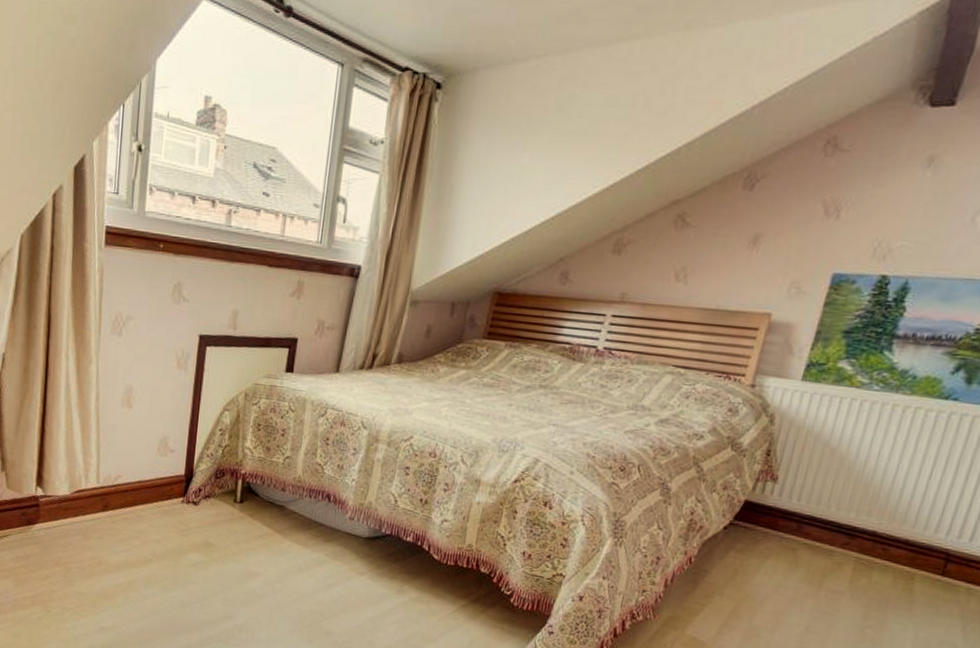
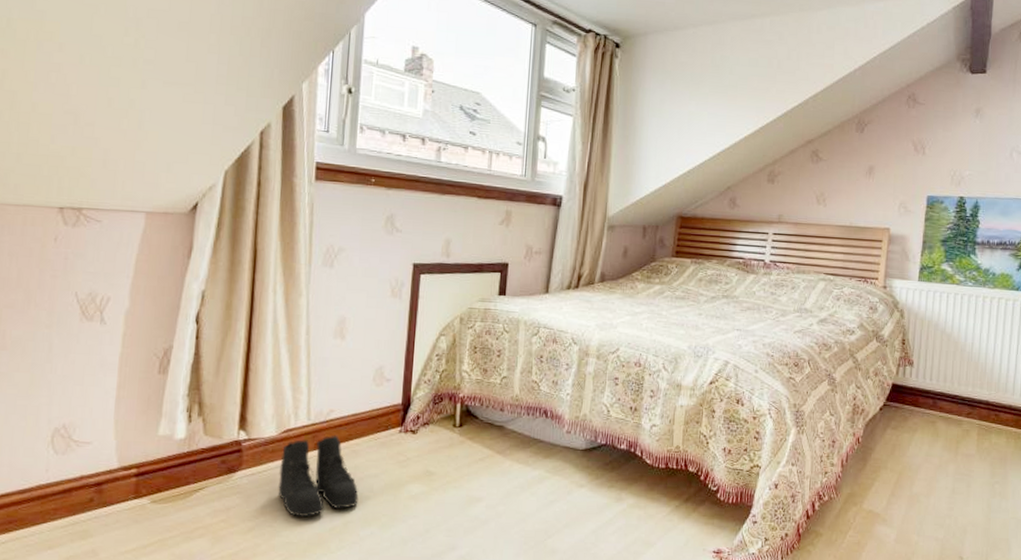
boots: none [71,499,143,572] -> present [278,435,359,518]

